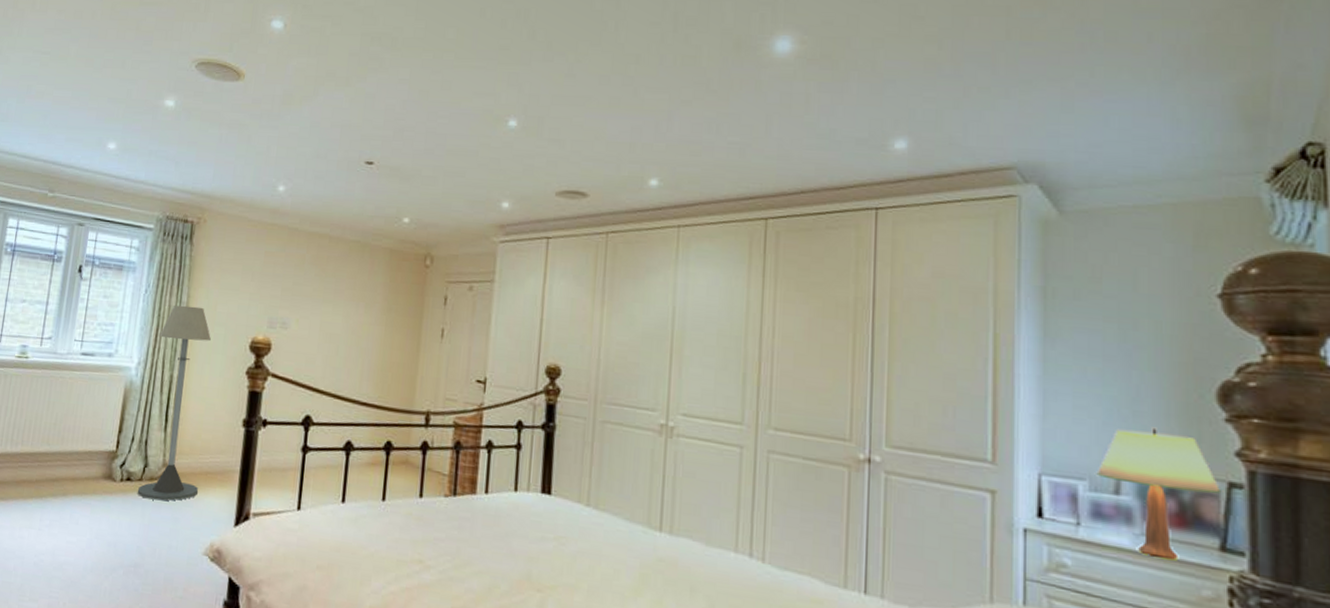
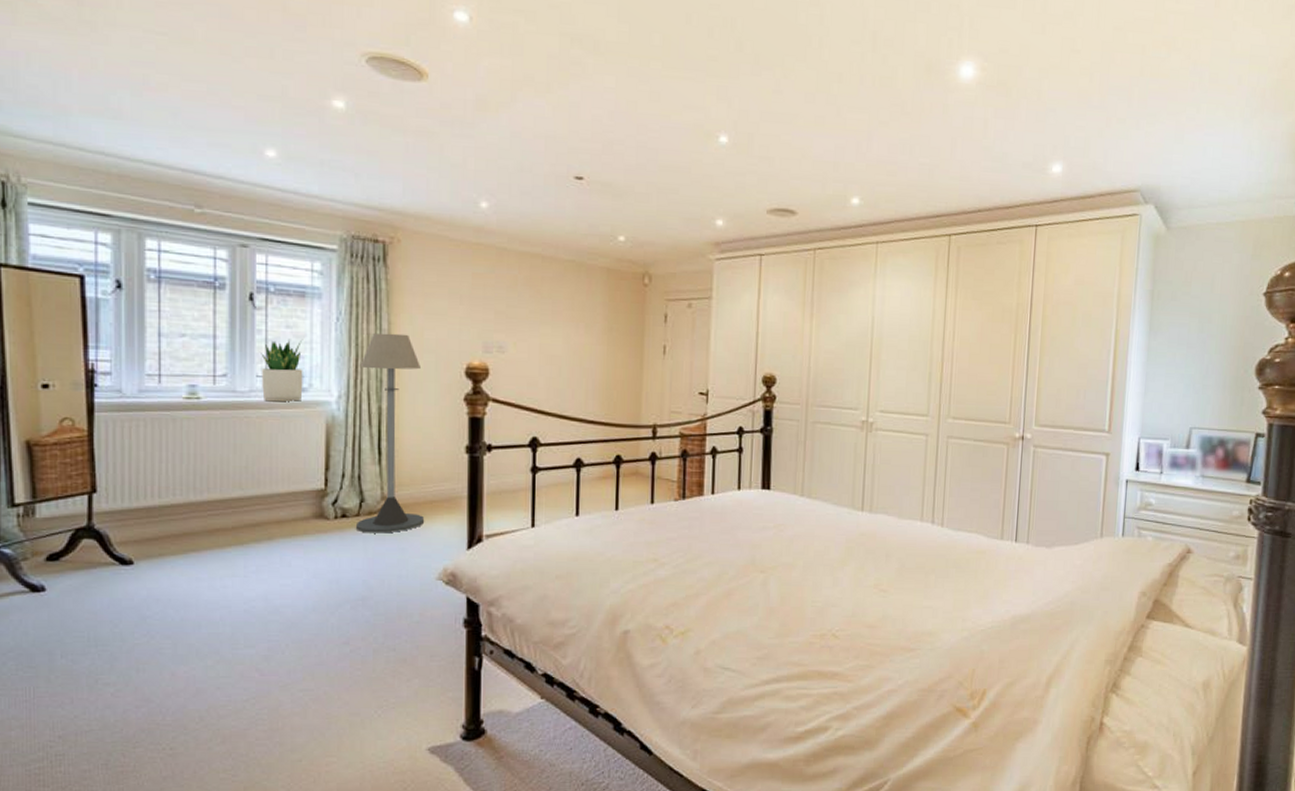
planter: none [77,307,116,366] -> present [261,338,303,403]
table lamp: present [1096,427,1222,559] -> none [1176,396,1252,491]

